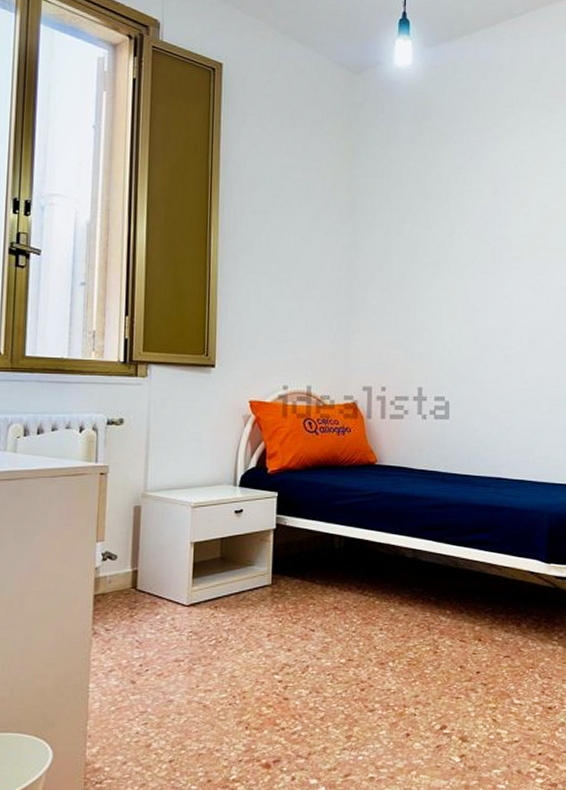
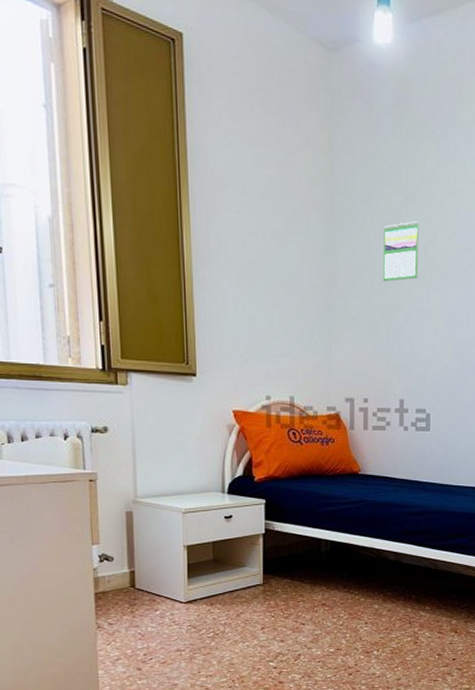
calendar: none [402,217,438,273] -> present [383,221,420,282]

